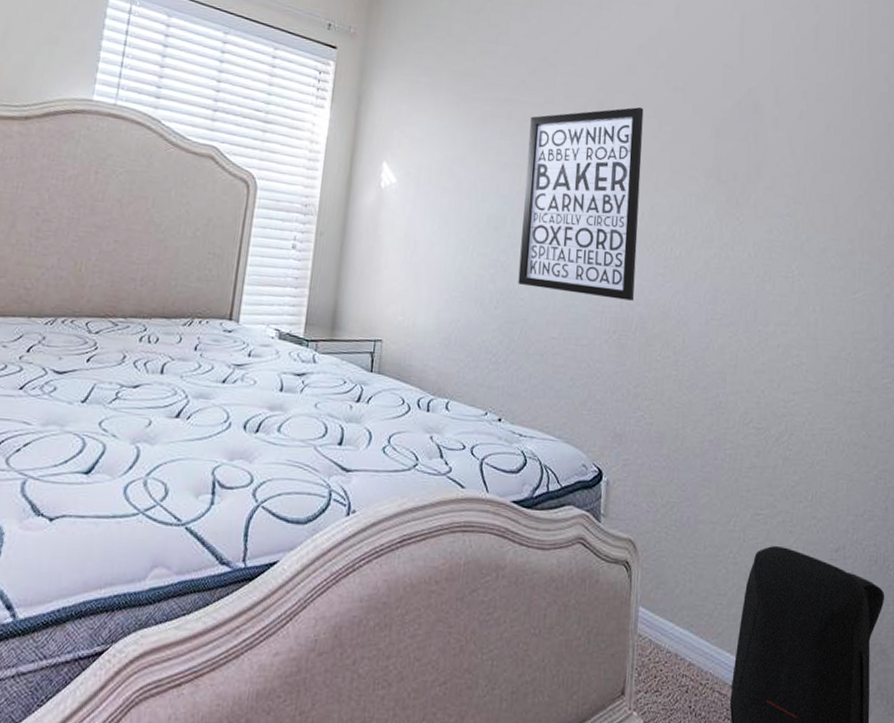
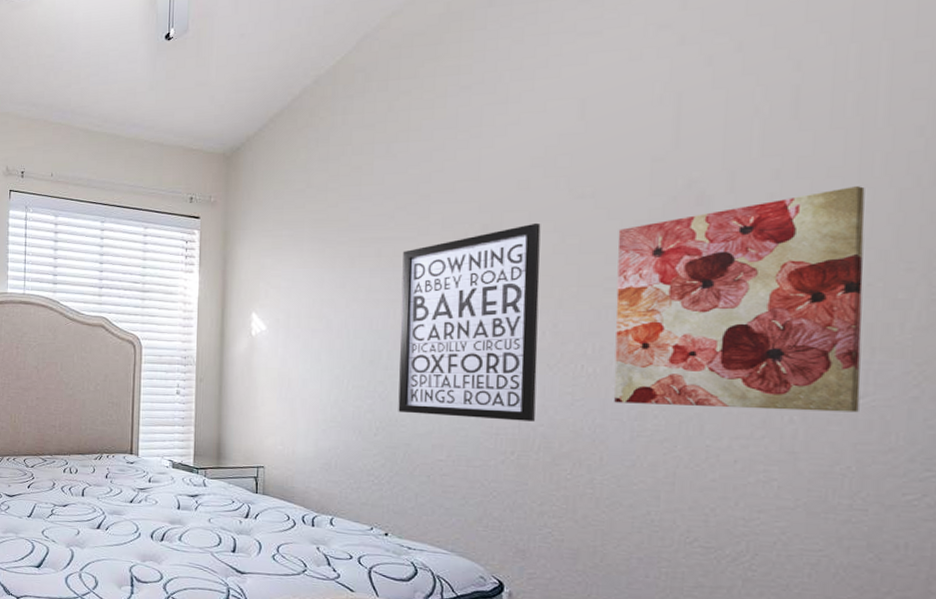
wall art: none [694,114,857,305] -> present [614,186,865,413]

